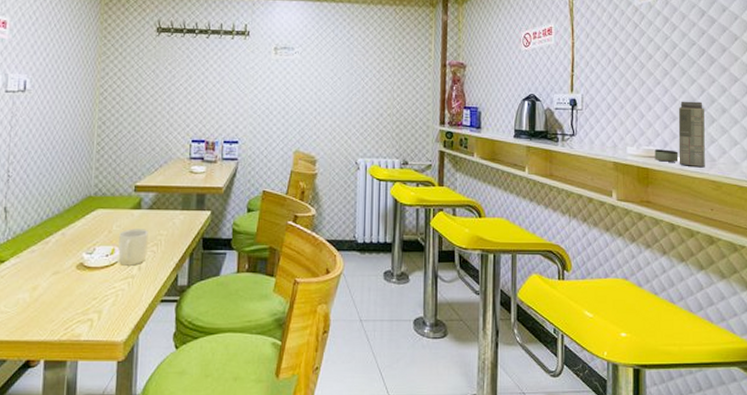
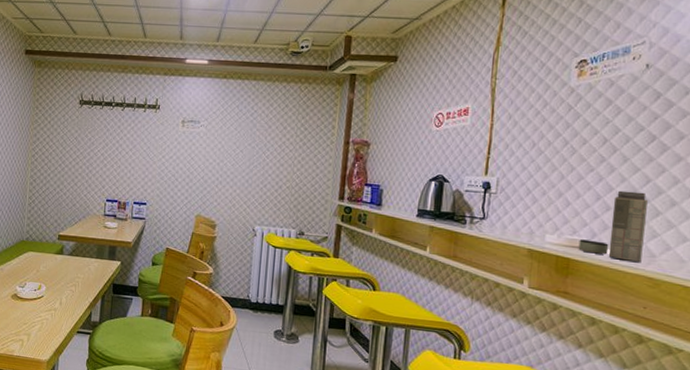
mug: present [118,228,149,266] -> none [44,270,69,301]

